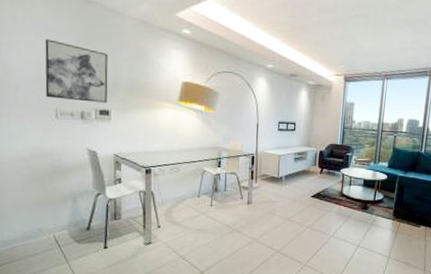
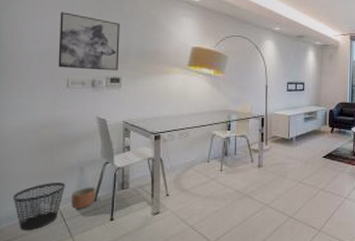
wastebasket: none [8,211,59,255] -> present [12,183,65,231]
planter: none [65,216,89,237] -> present [71,187,96,209]

